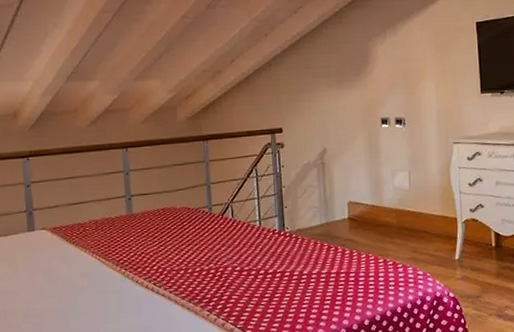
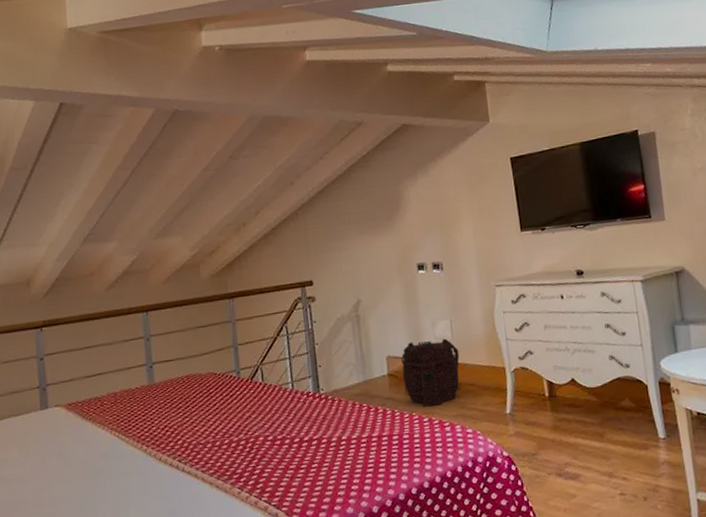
backpack: none [361,188,416,249] -> present [401,338,462,407]

